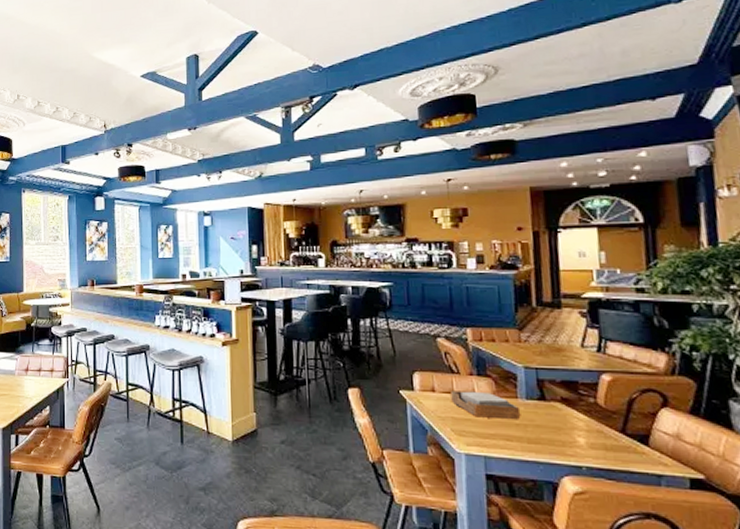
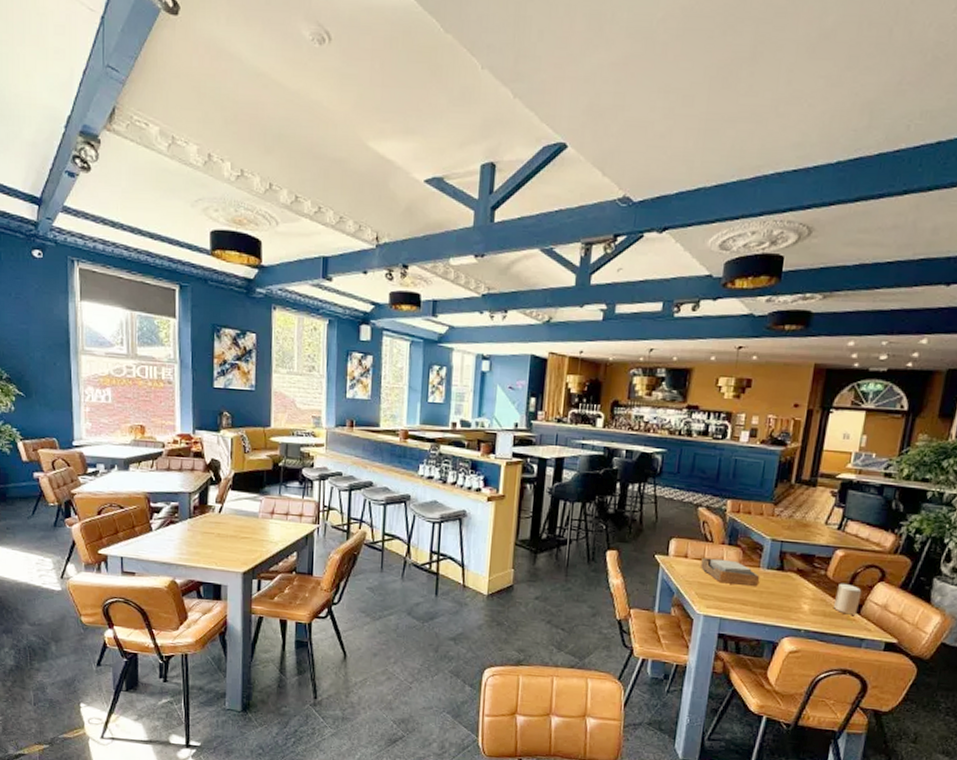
candle: none [613,411,646,447] -> present [833,583,862,615]

